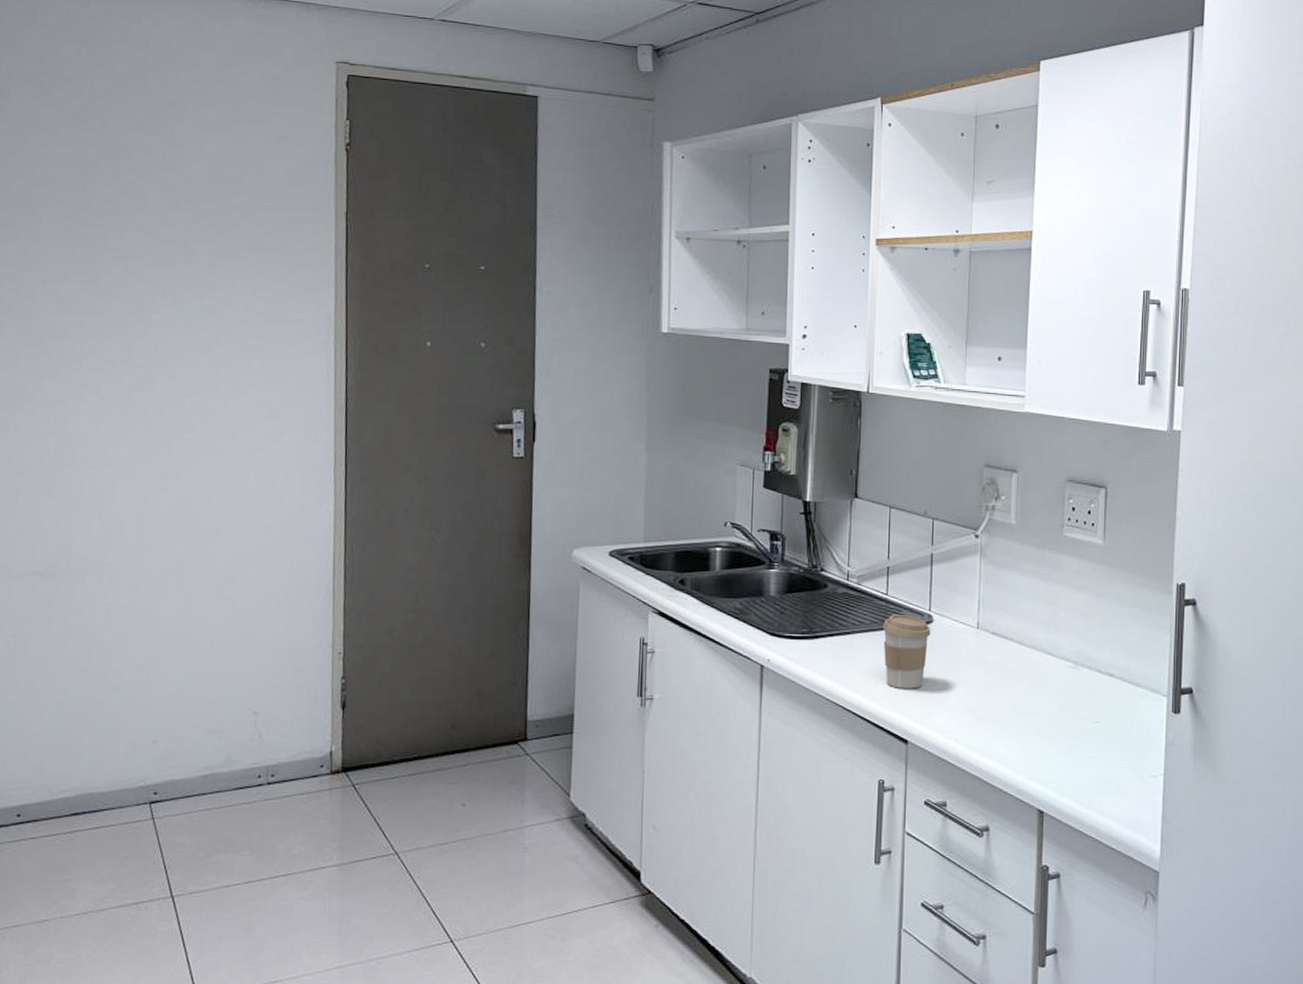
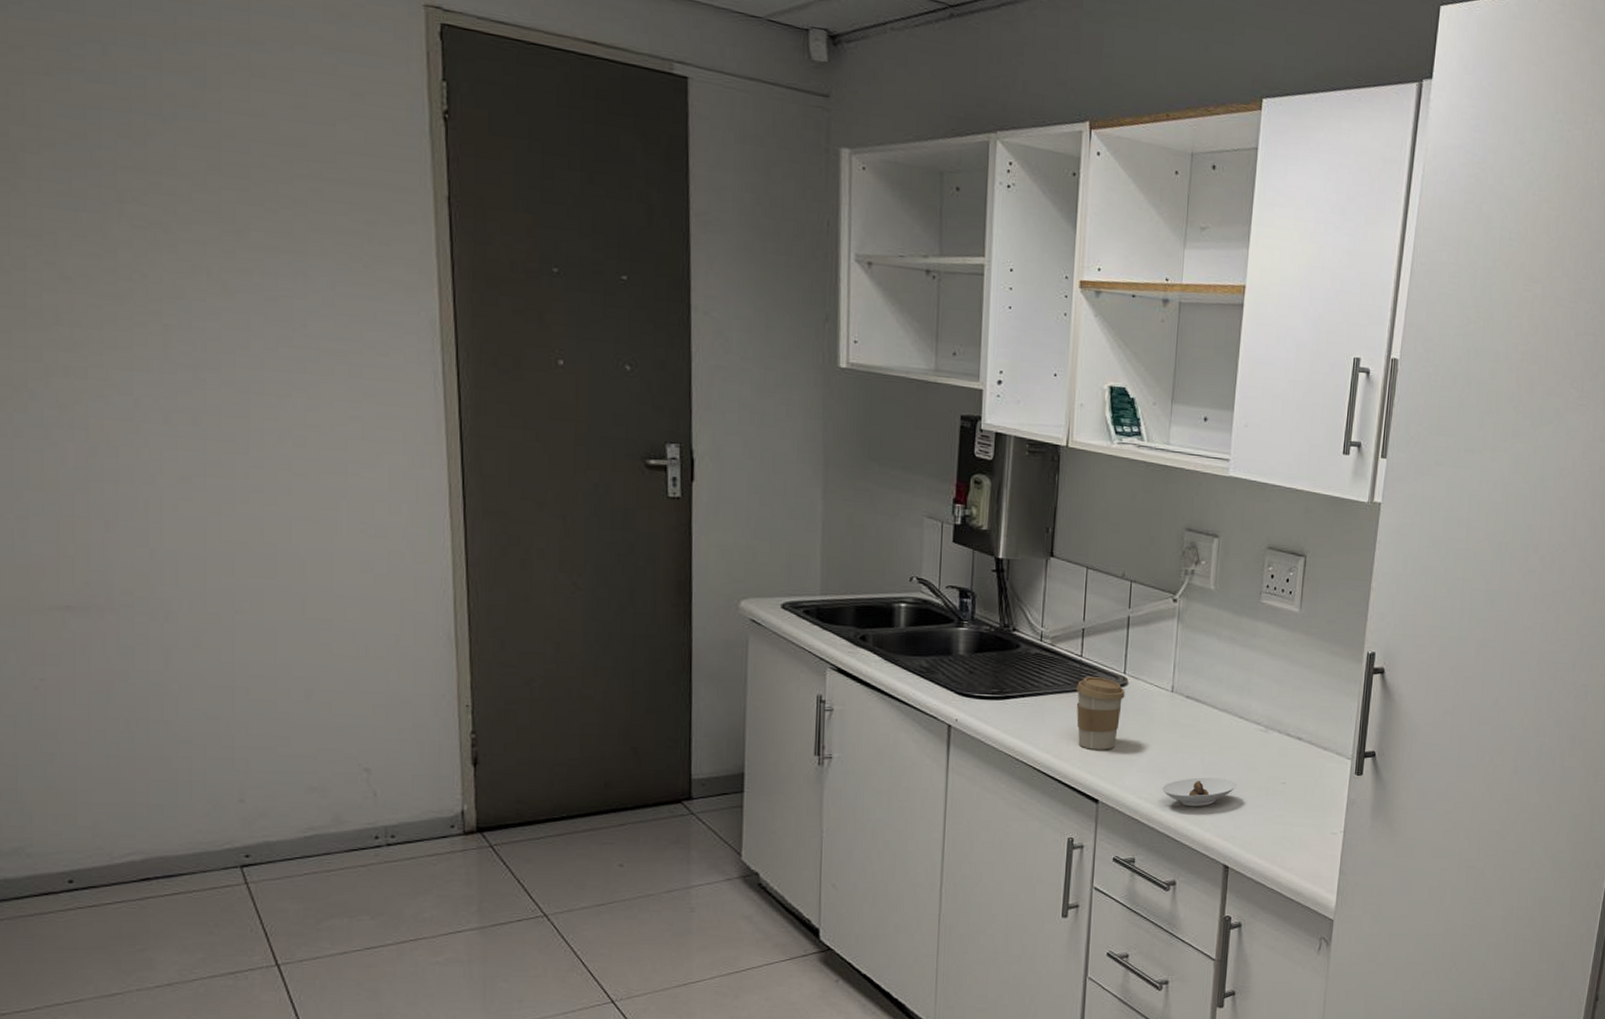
saucer: none [971,716,1049,748] -> present [1162,777,1238,807]

